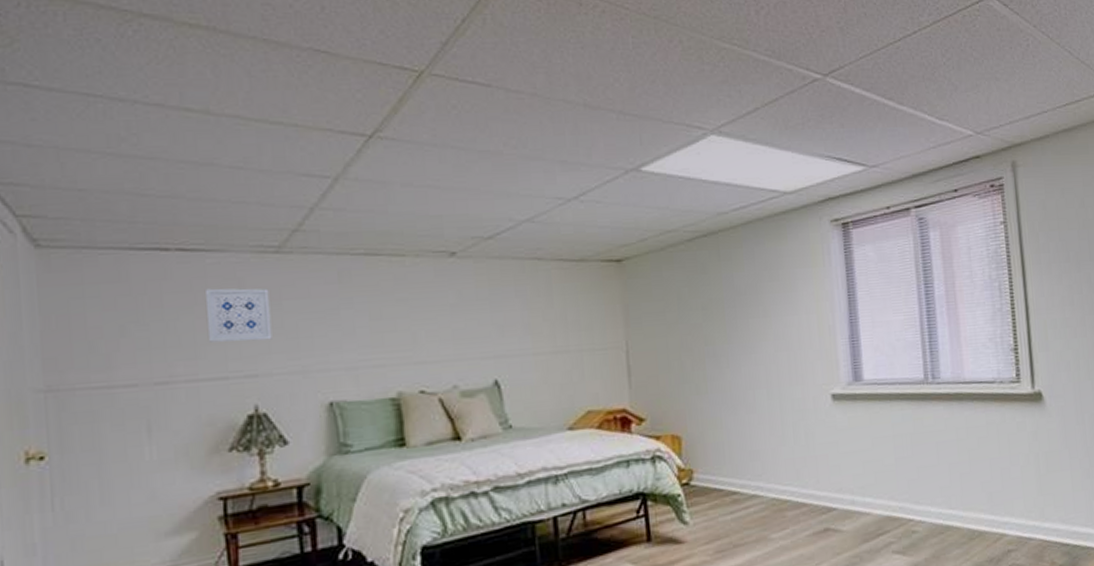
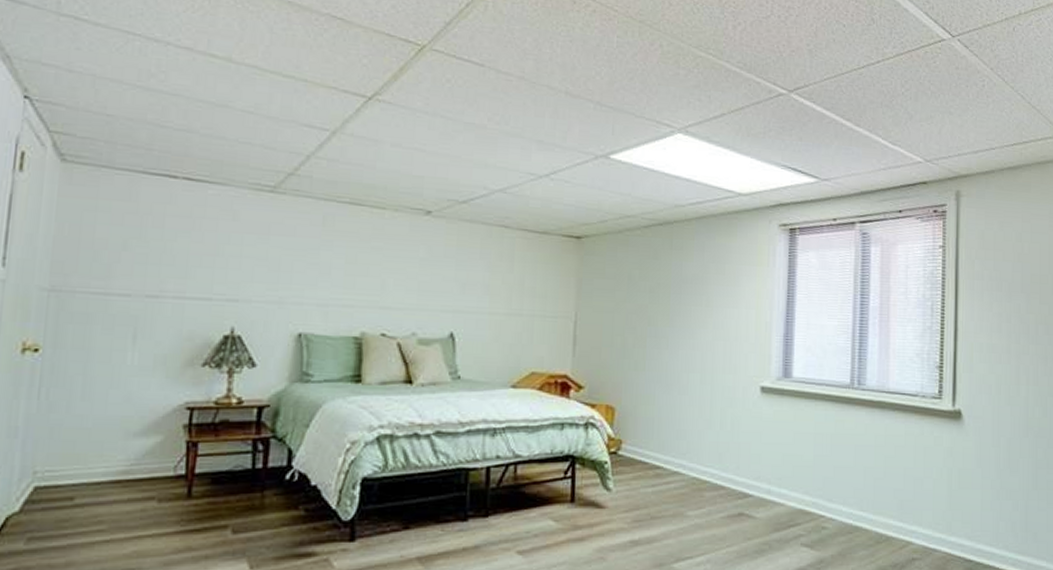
wall art: present [204,288,272,342] -> none [199,216,260,270]

